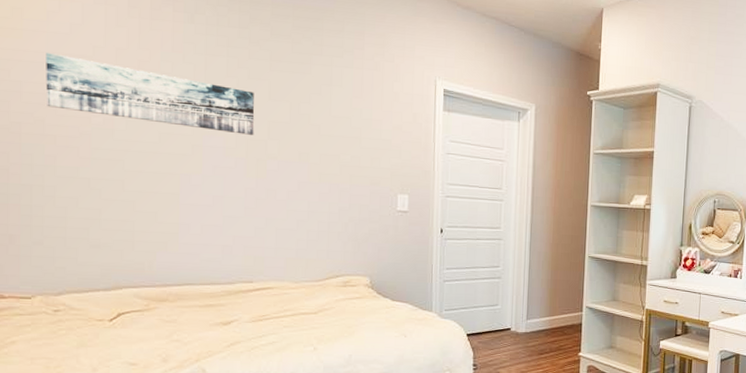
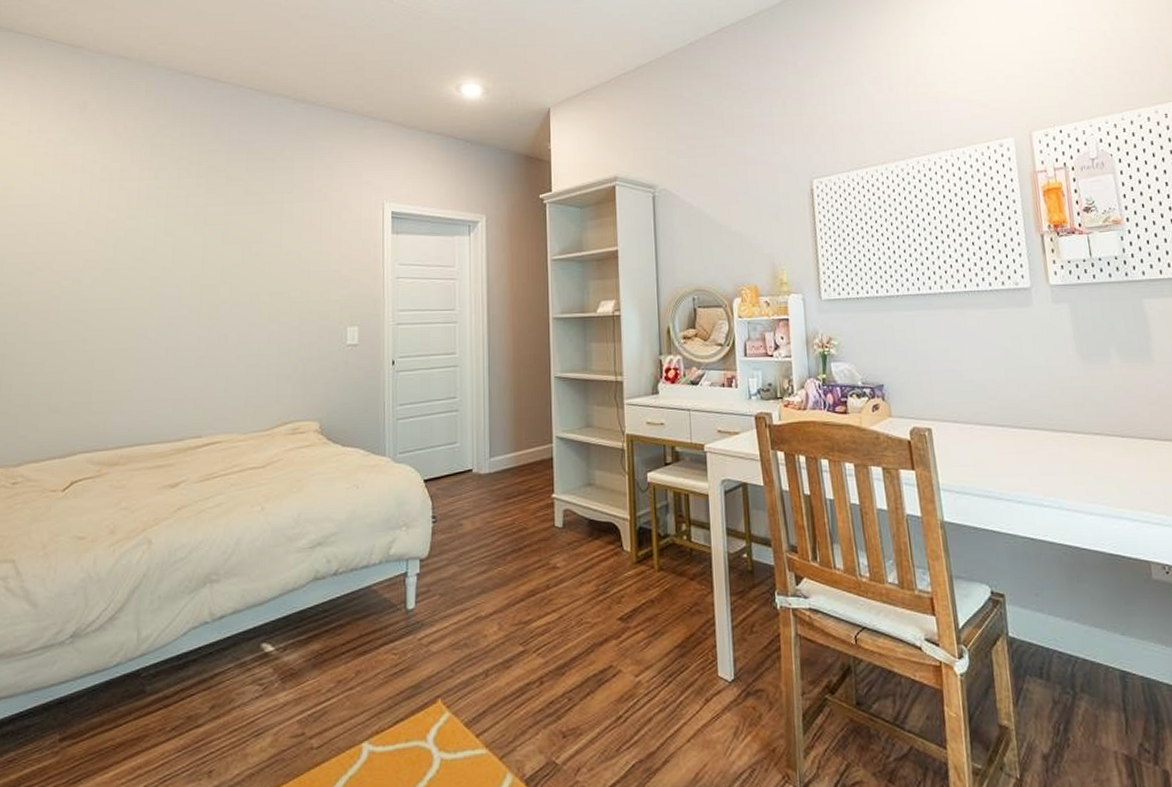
wall art: present [46,52,255,135] -> none [24,223,209,282]

